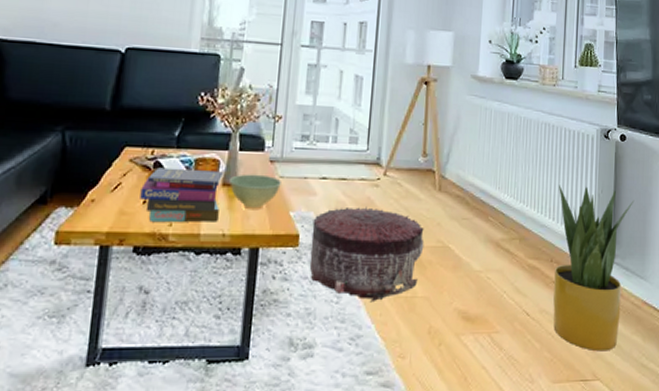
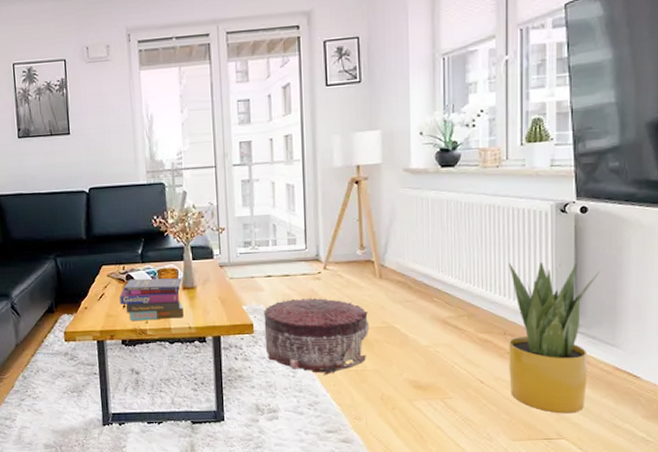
bowl: present [229,174,281,210] -> none [188,277,232,307]

